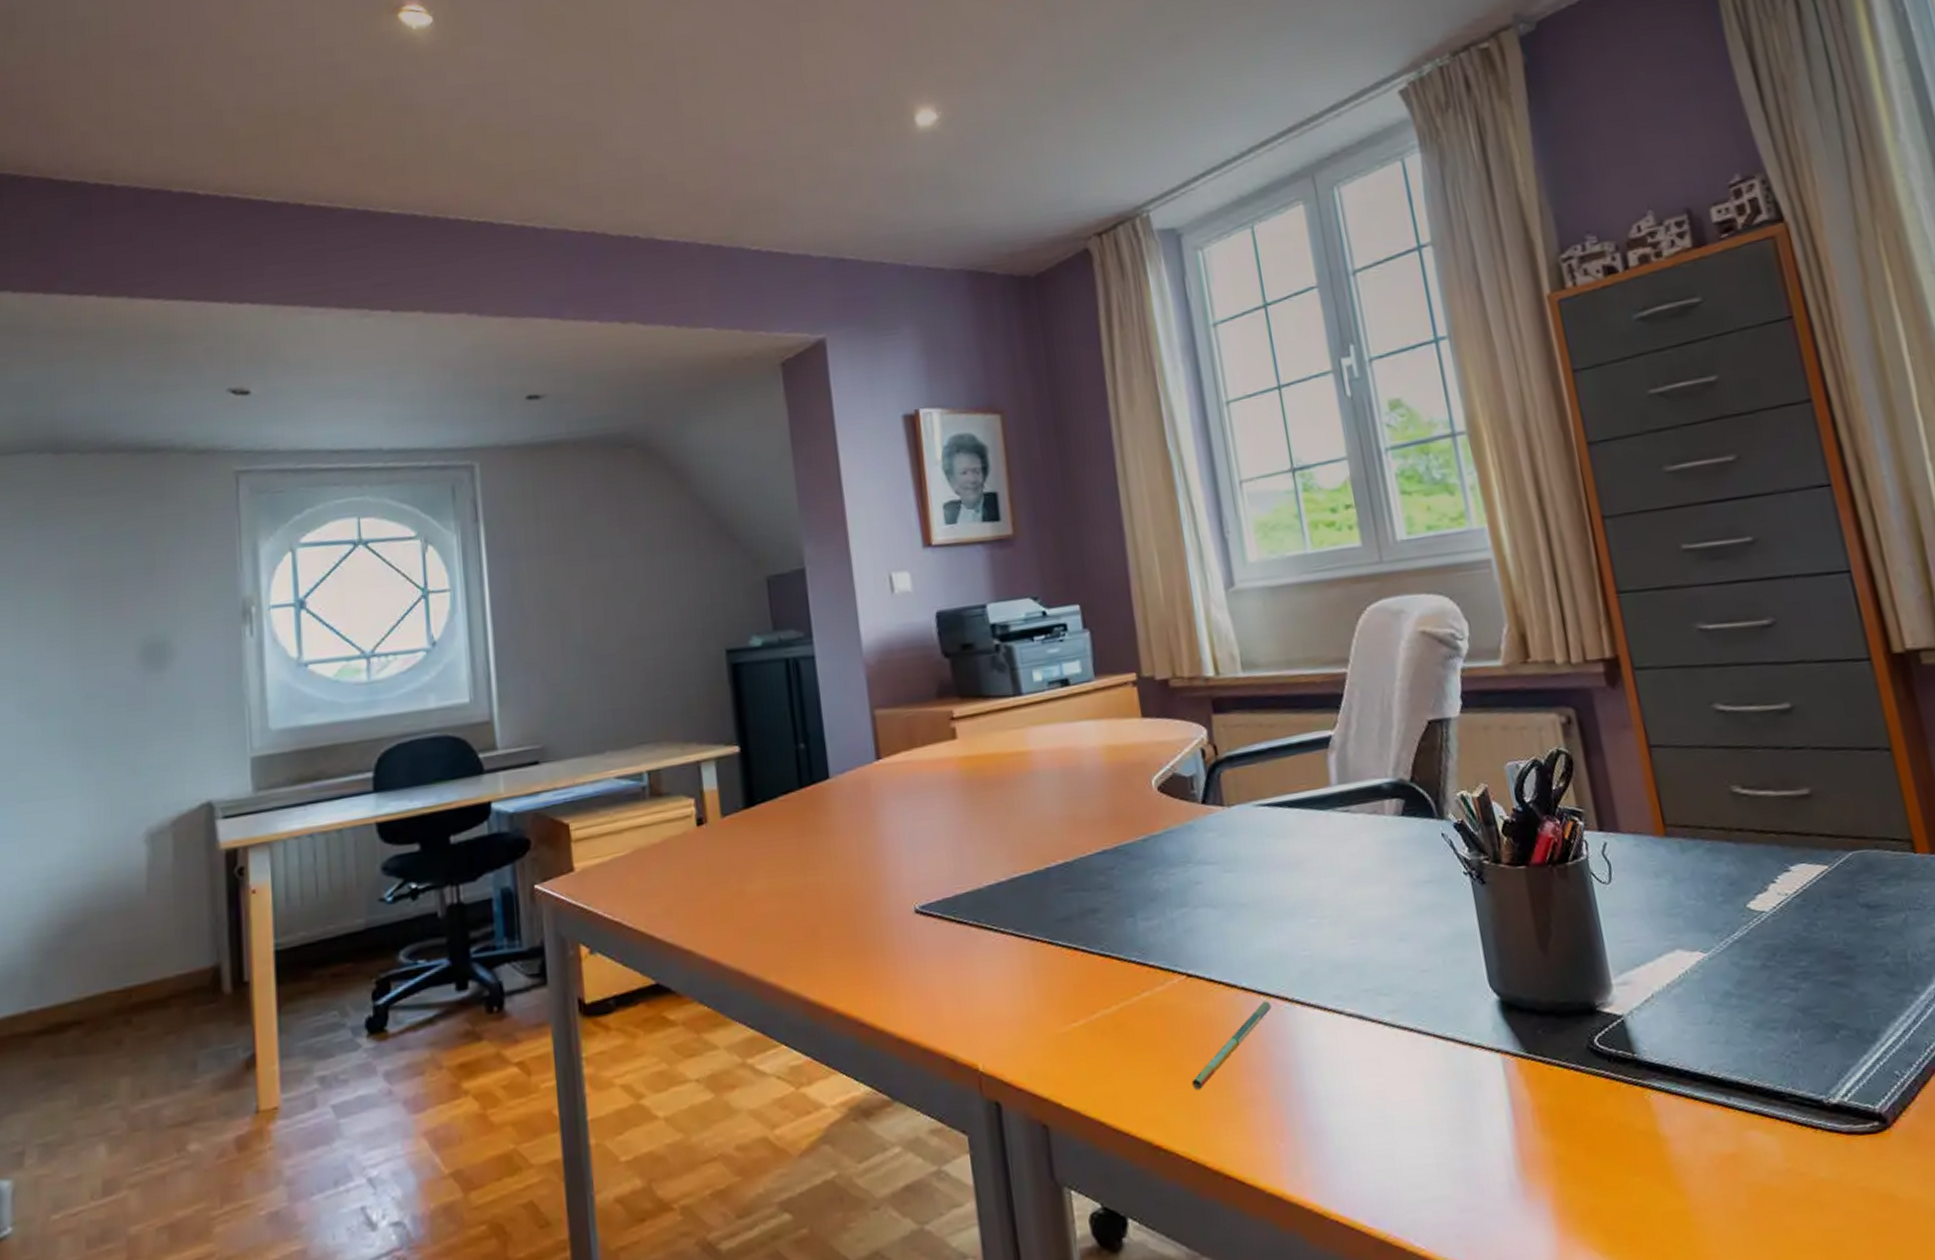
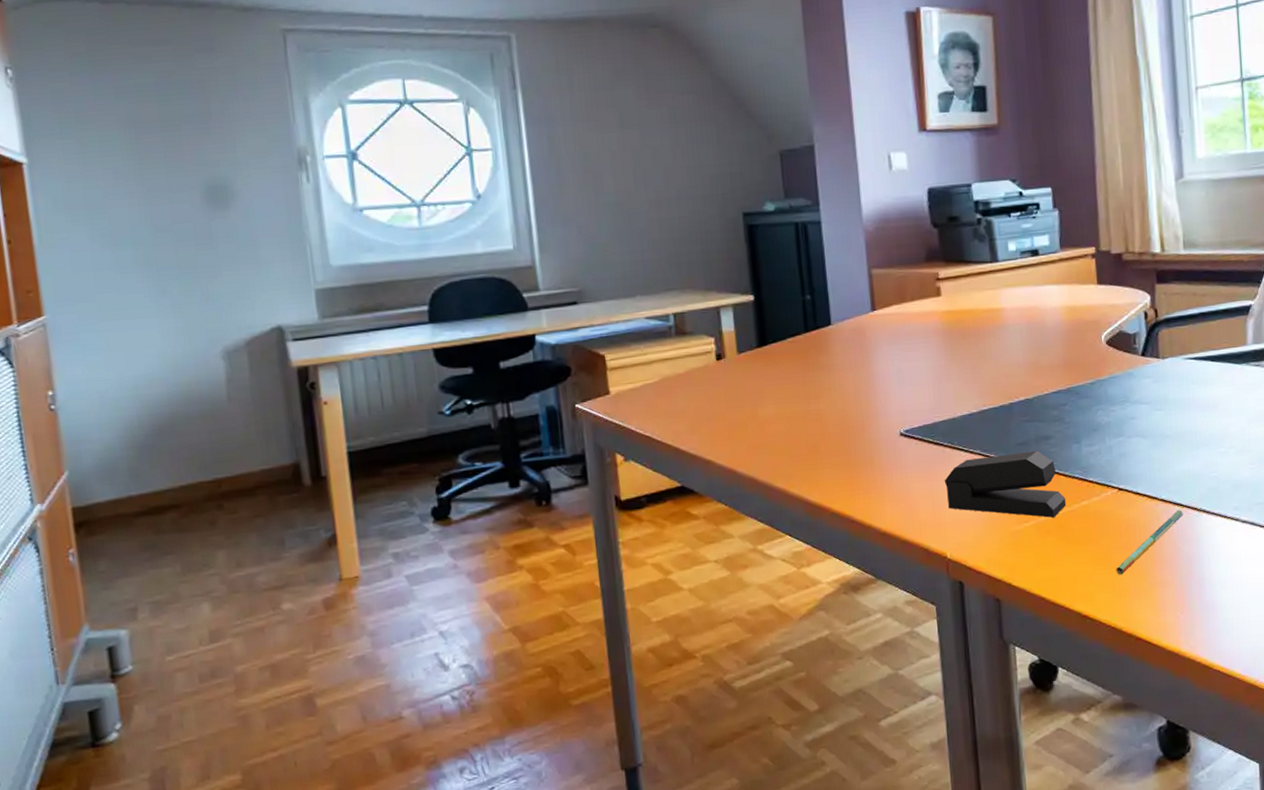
stapler: none [970,928,1124,1015] -> present [944,451,1067,518]

